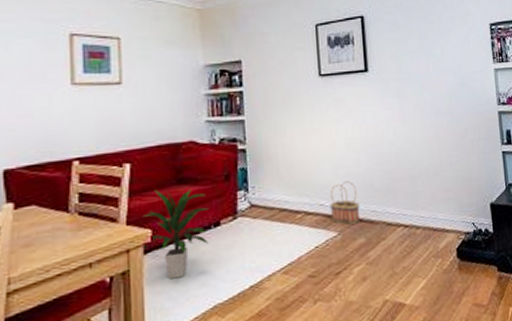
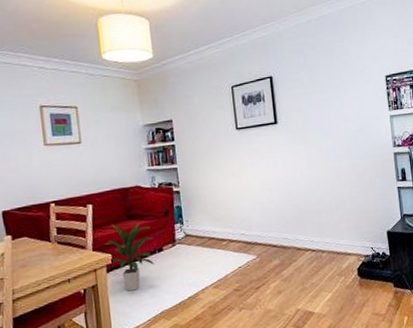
basket: present [330,181,361,225] -> none [249,214,275,250]

